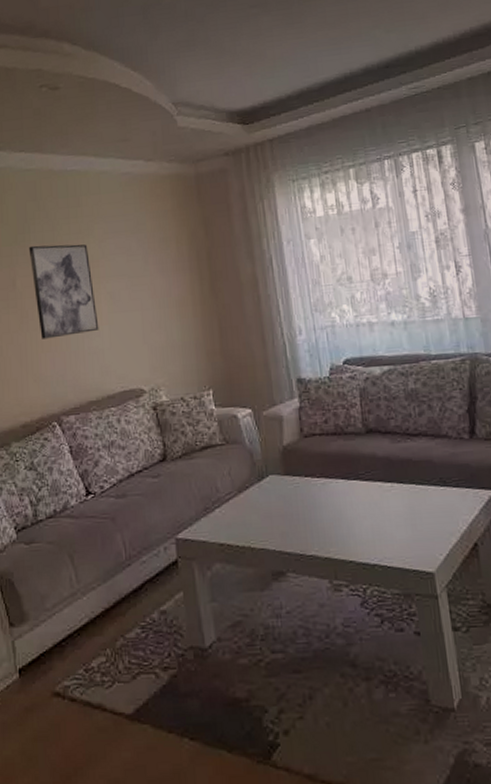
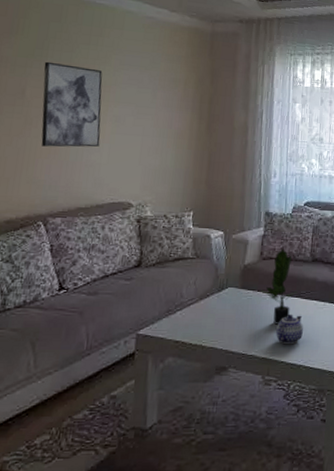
potted plant: none [309,421,354,516] -> present [261,249,297,325]
teapot: none [336,501,371,540] -> present [276,314,303,345]

